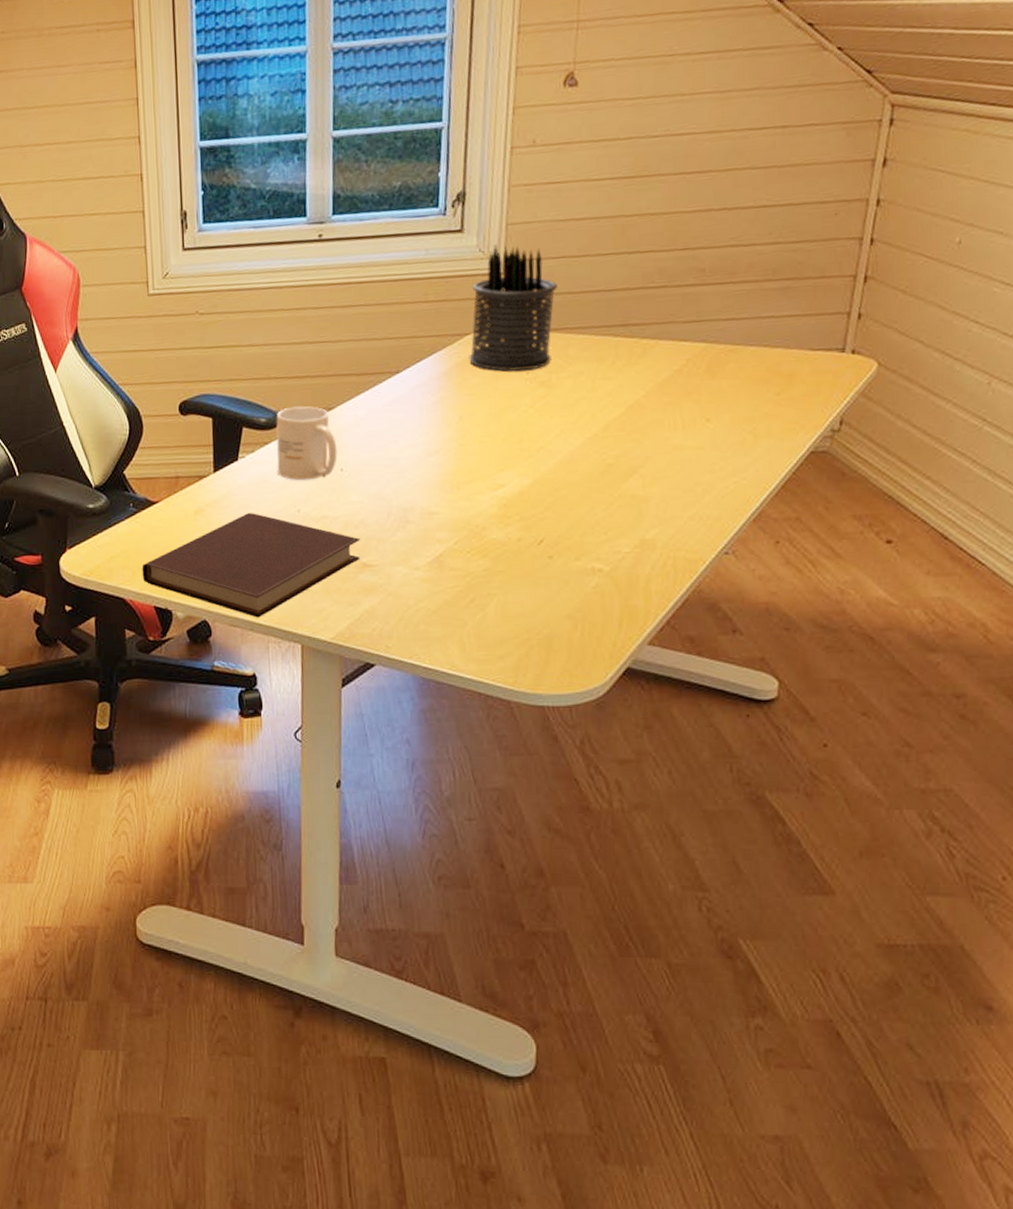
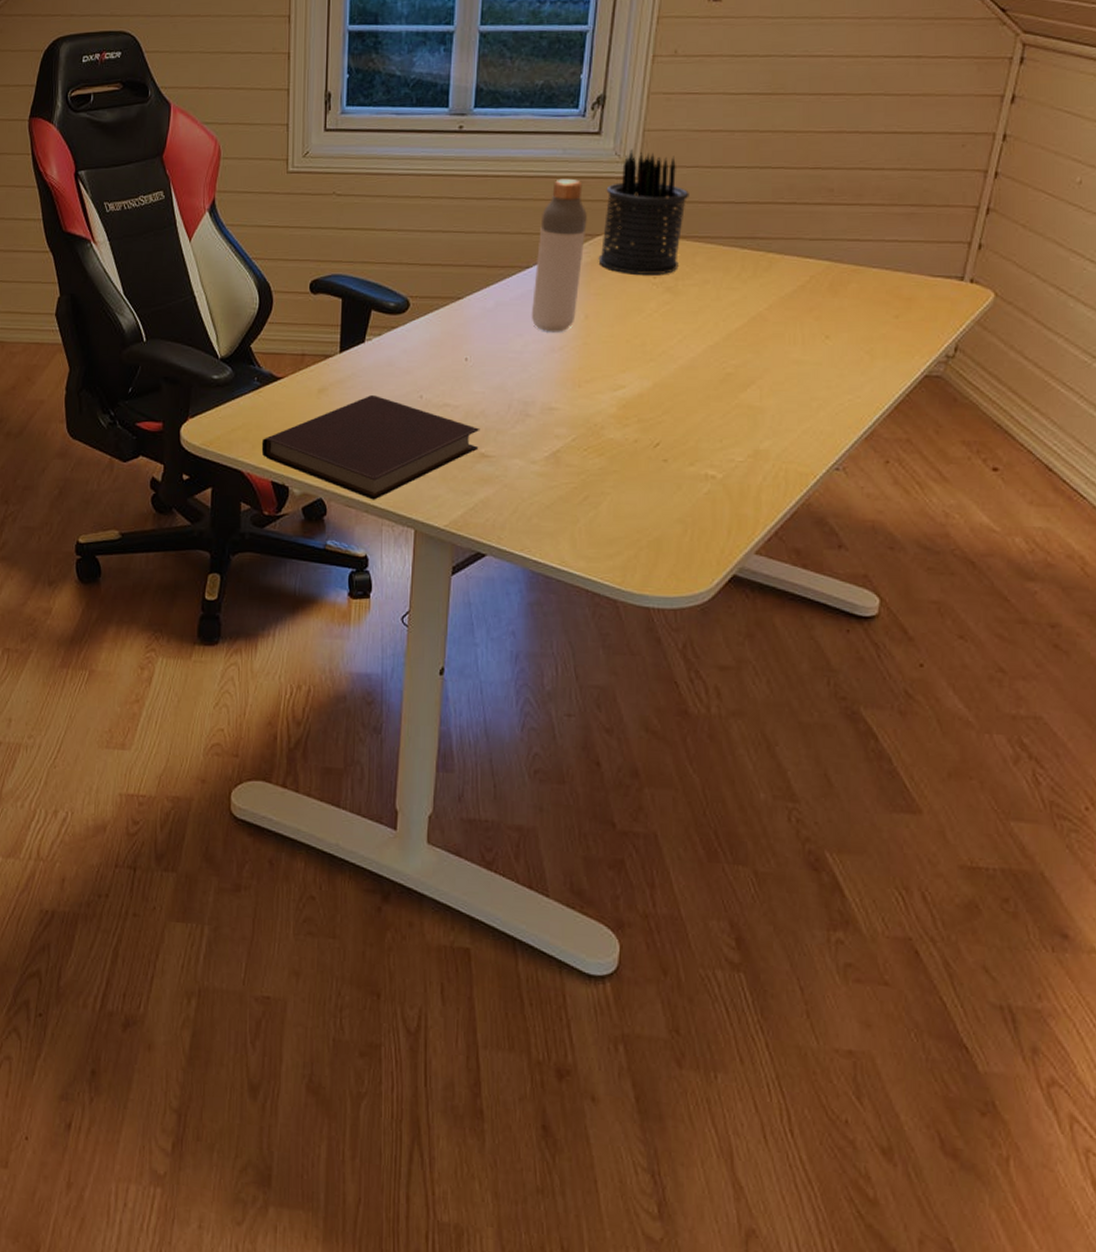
mug: present [276,406,338,481] -> none [402,293,463,367]
bottle: none [404,279,455,437] -> present [531,178,587,332]

